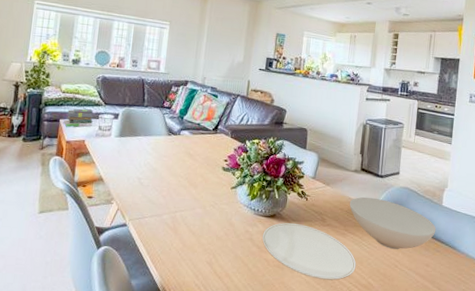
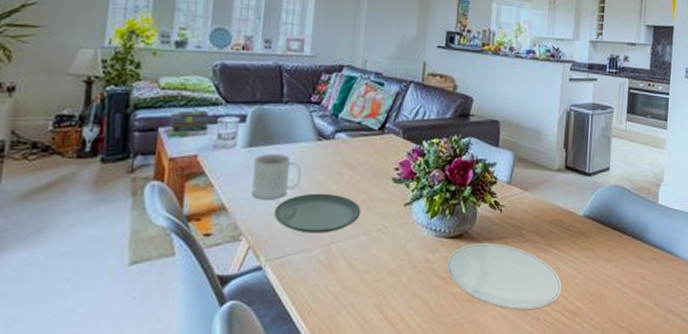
mug: none [120,142,156,176] -> present [251,152,302,200]
plate: none [136,174,199,204] -> present [274,193,361,233]
bowl: present [349,197,436,250] -> none [552,201,652,263]

